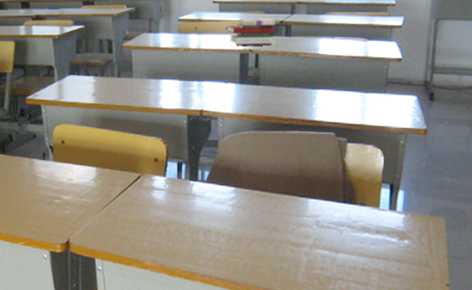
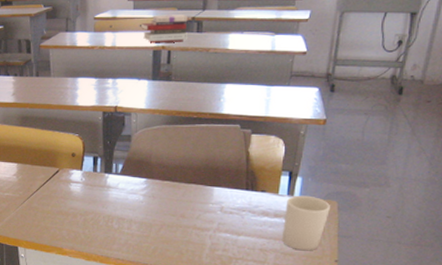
mug: none [385,210,437,273] -> present [281,195,330,251]

